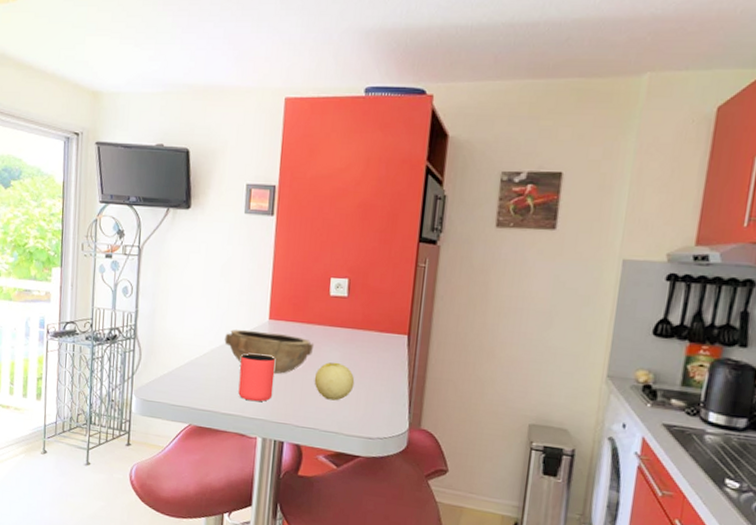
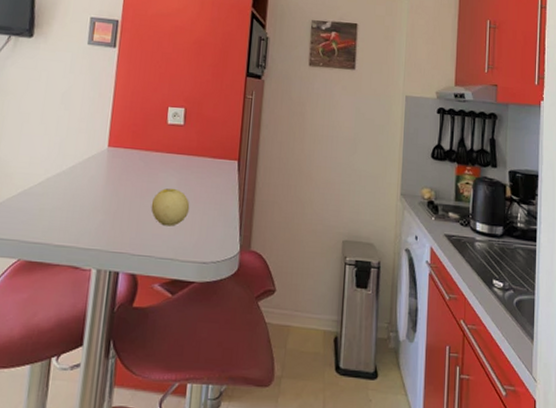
bowl: present [224,329,315,375] -> none [61,157,152,202]
cup: present [238,353,275,402] -> none [73,181,113,231]

